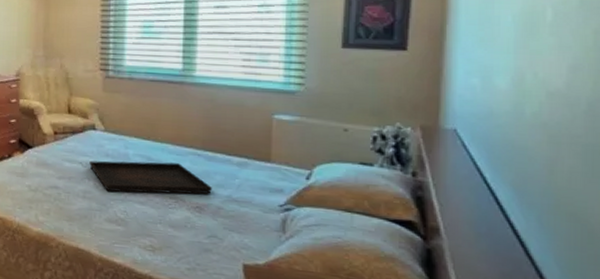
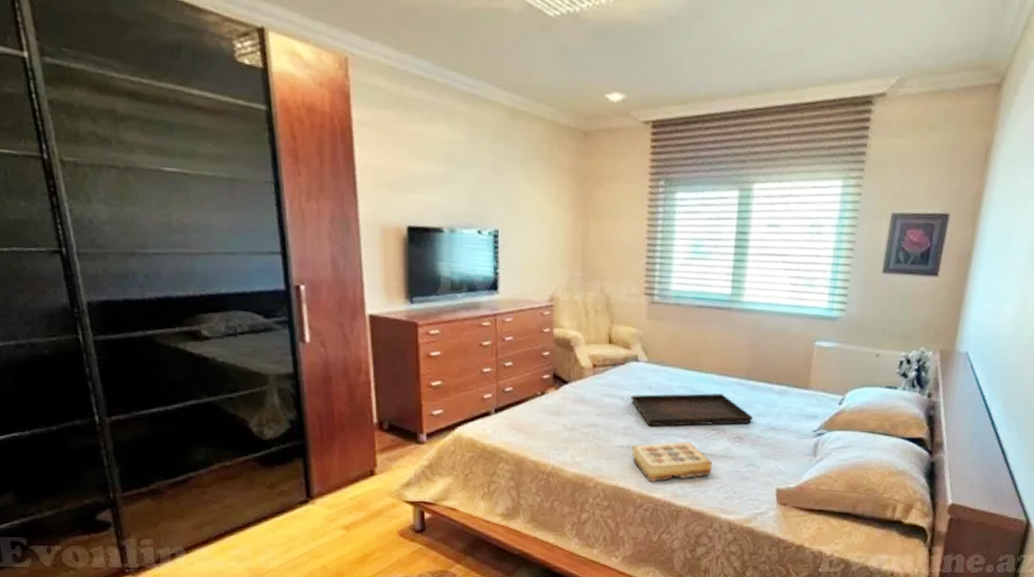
book: none [91,208,172,247] -> present [631,441,712,482]

